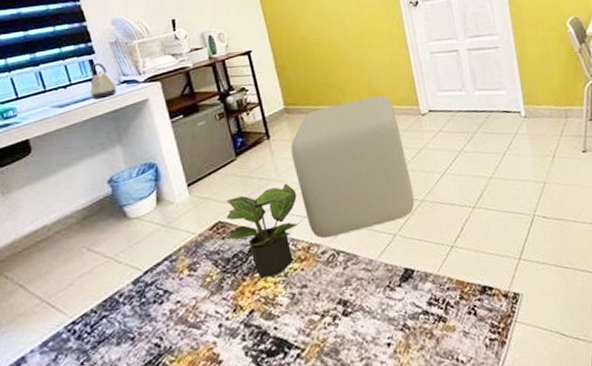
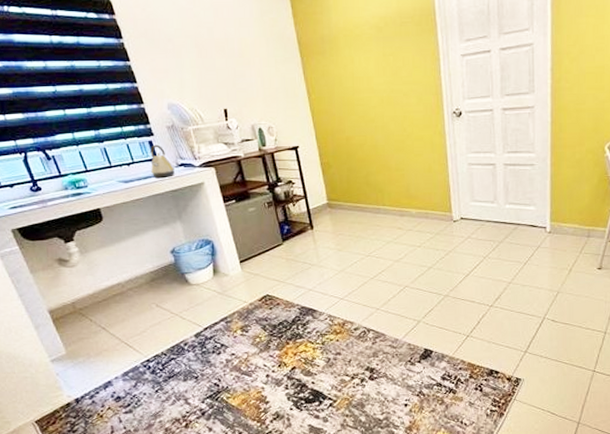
potted plant: present [226,184,298,279] -> none [273,269,335,344]
pouf: present [290,95,415,239] -> none [332,200,439,318]

